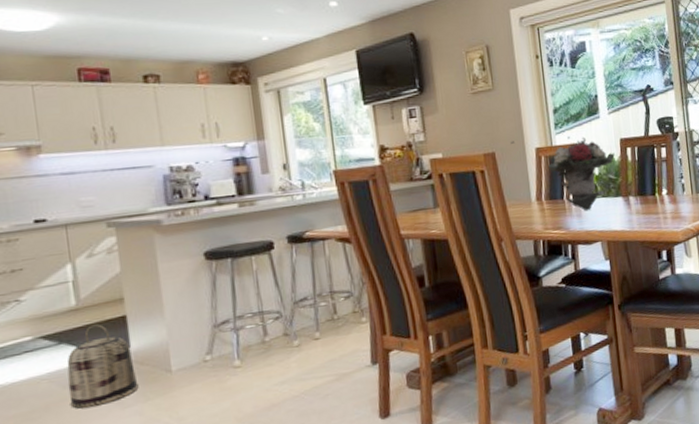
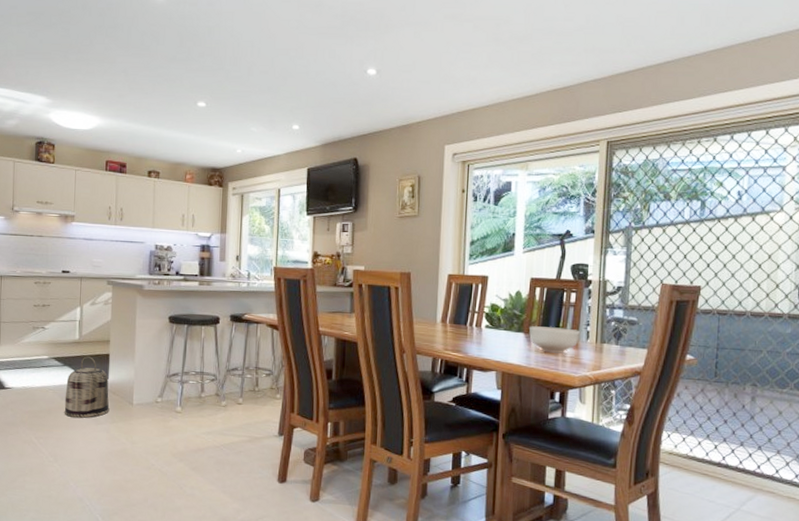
flower arrangement: present [510,137,616,212] -> none [426,265,524,341]
bowl: none [627,184,676,213] -> present [529,326,580,354]

